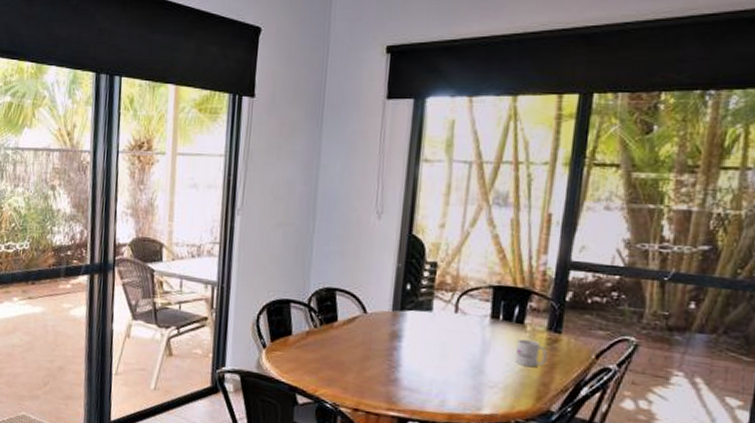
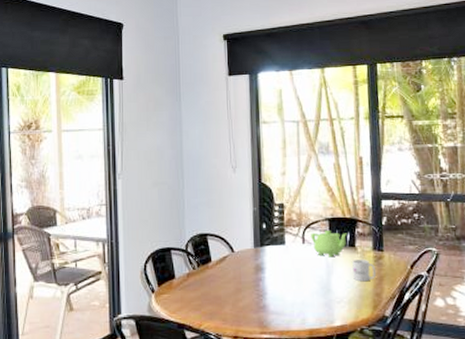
teapot: none [467,300,517,334] -> present [311,231,348,258]

